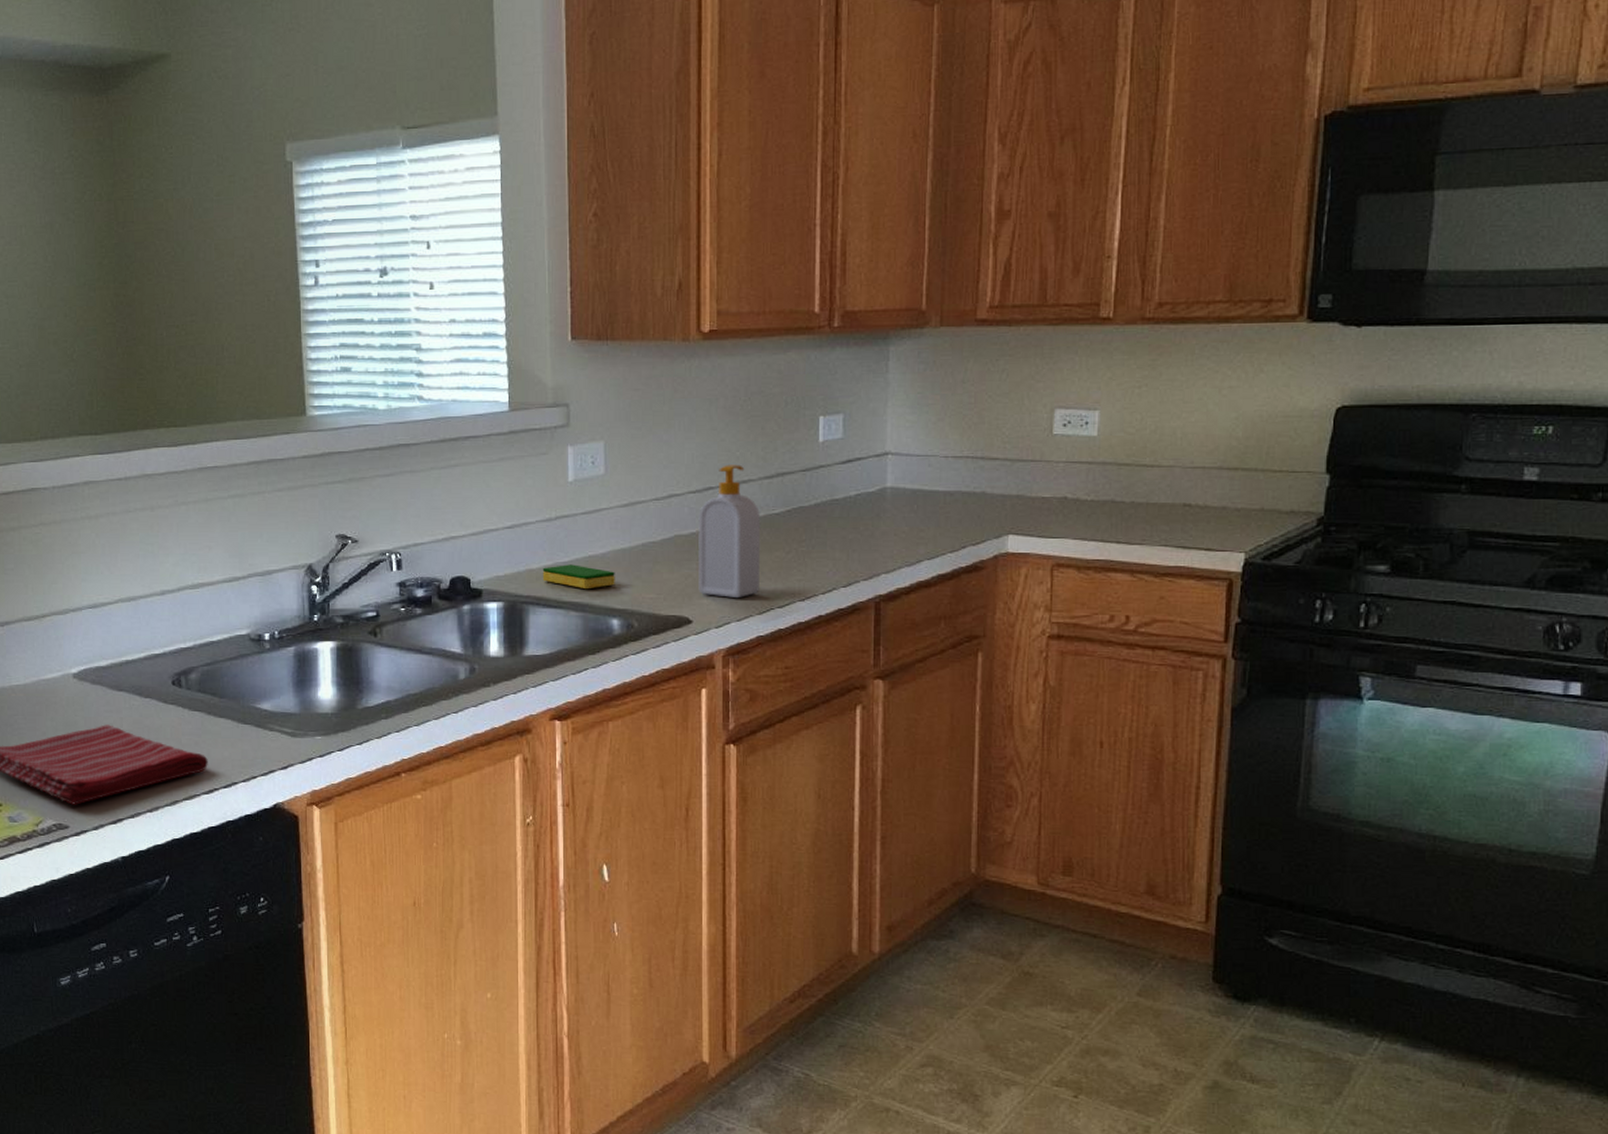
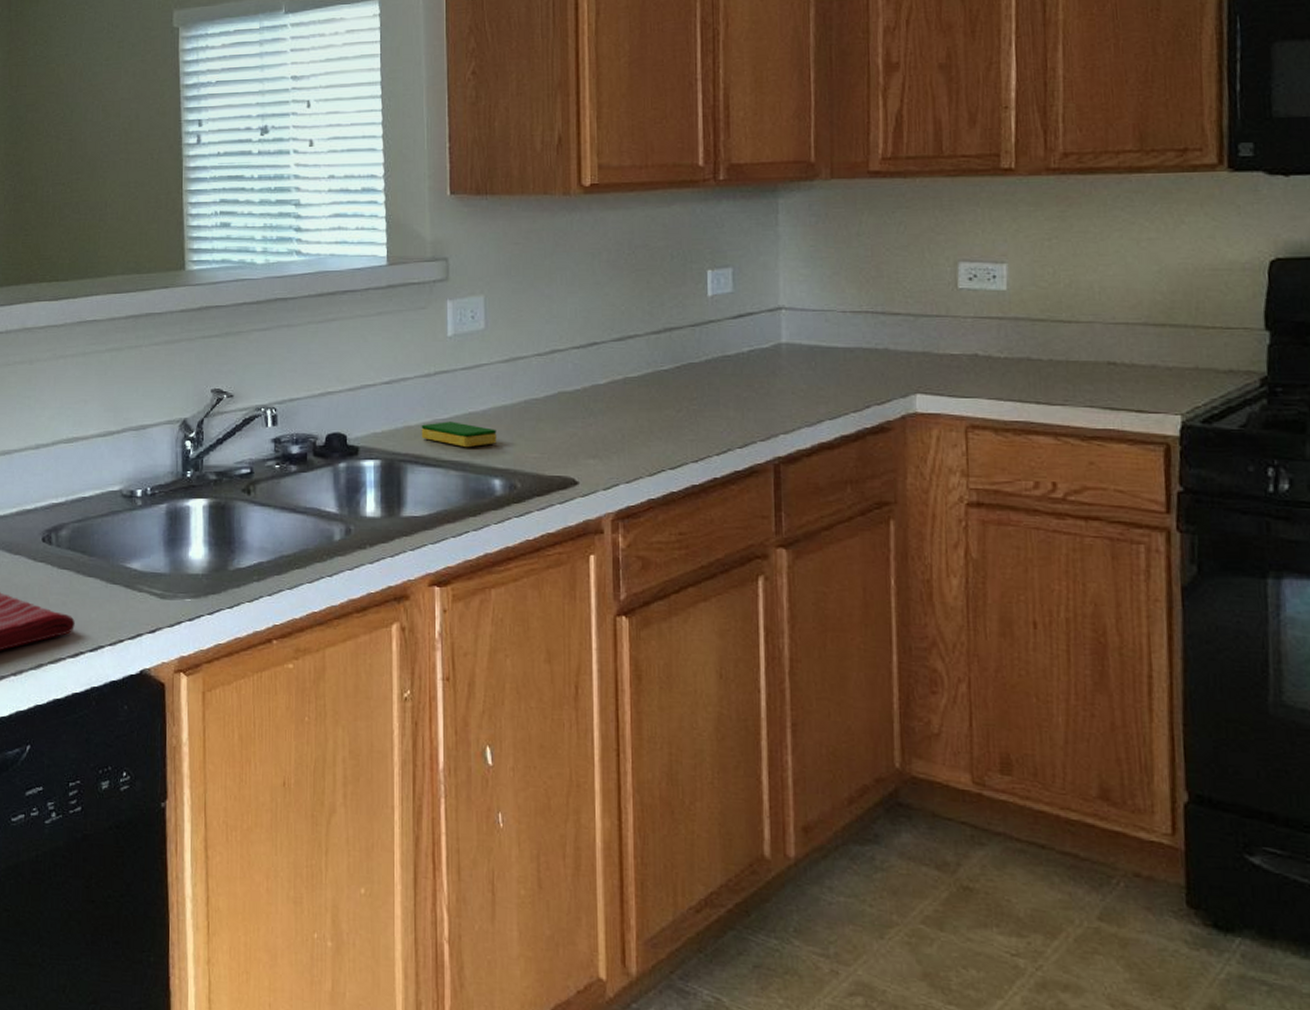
soap bottle: present [698,464,760,599] -> none [583,319,649,459]

